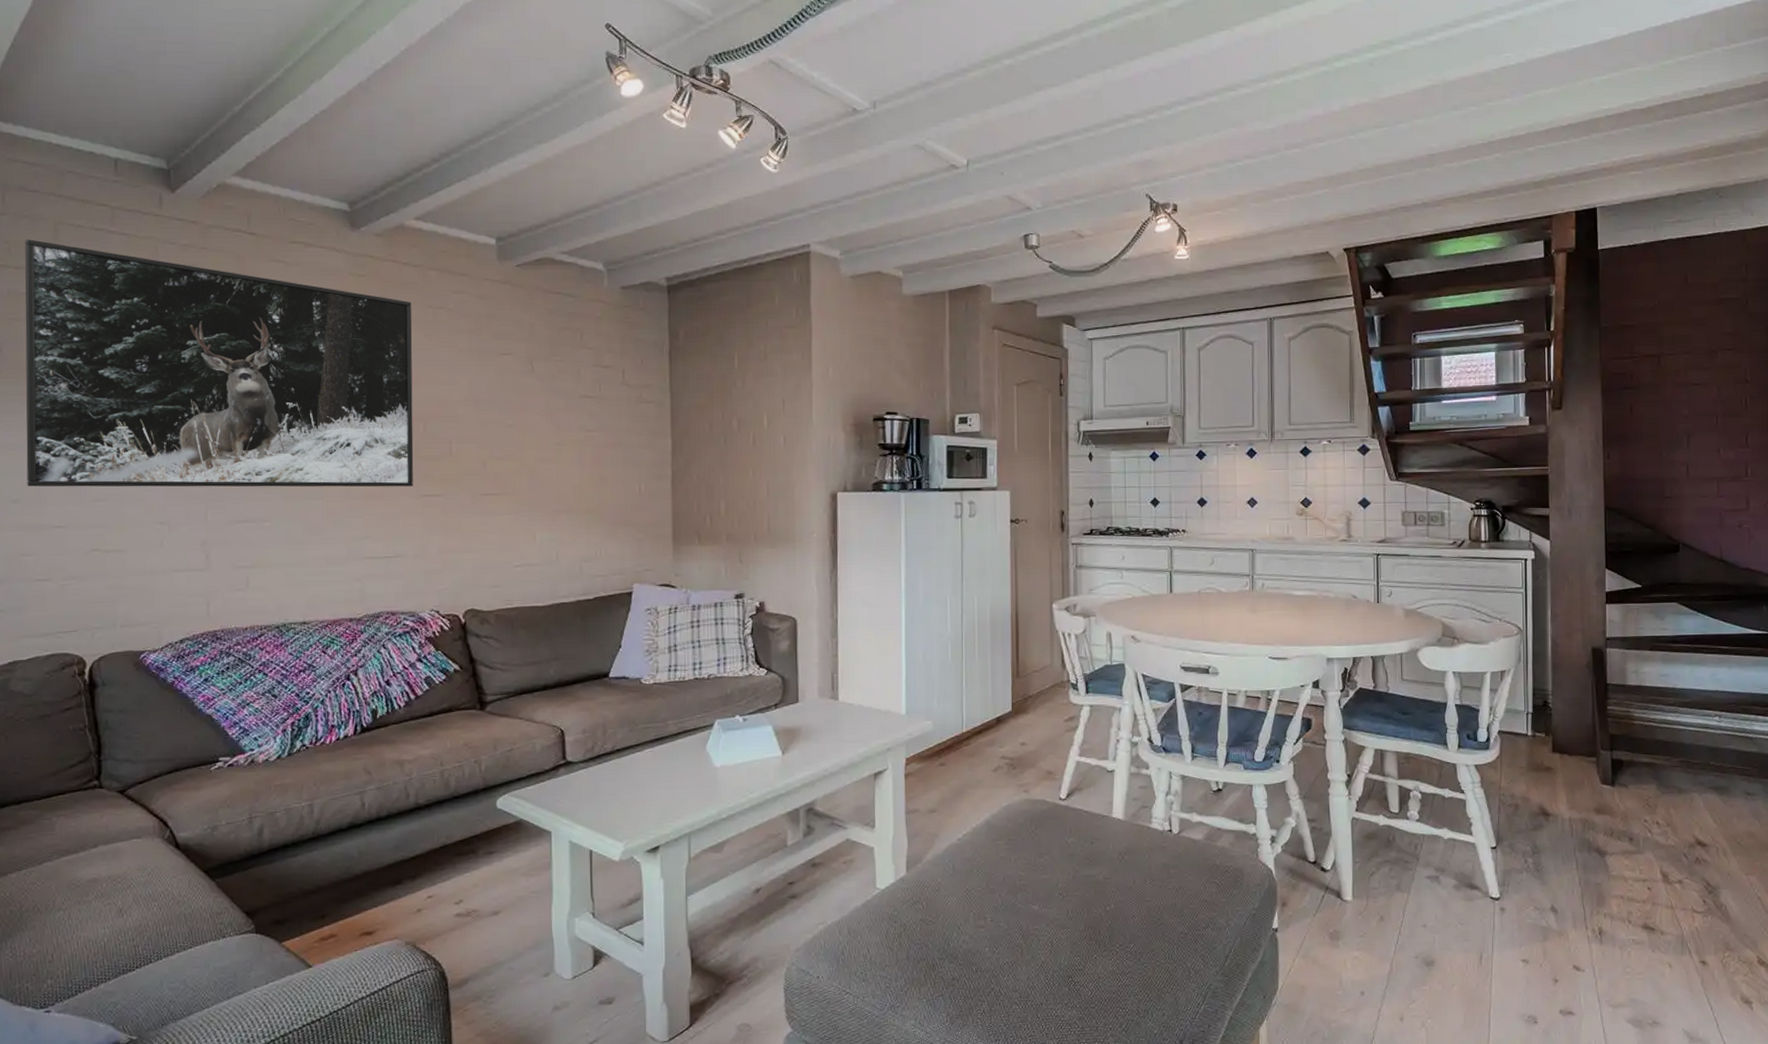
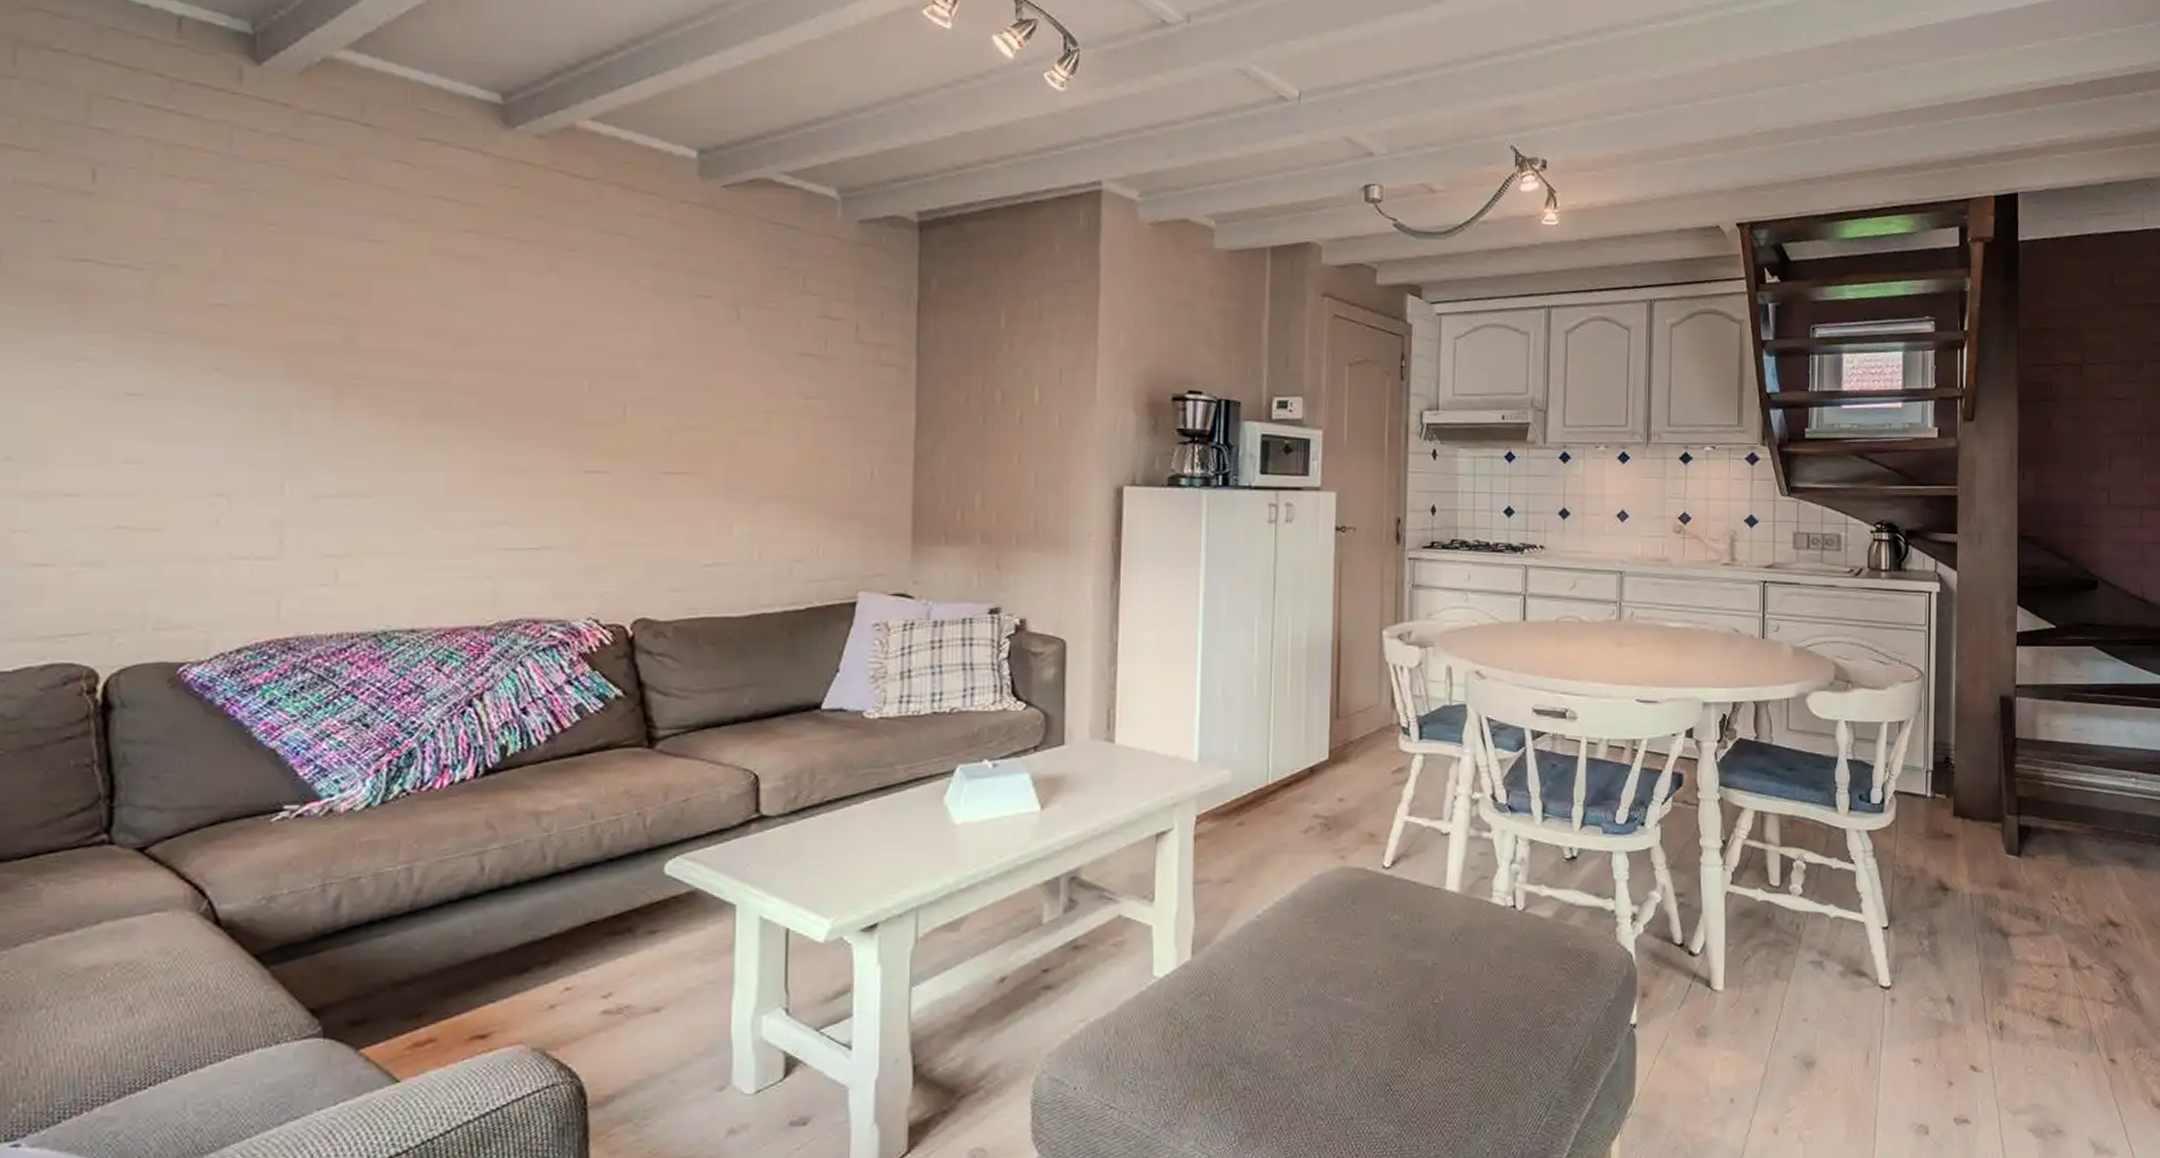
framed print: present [25,239,414,487] -> none [26,113,581,460]

